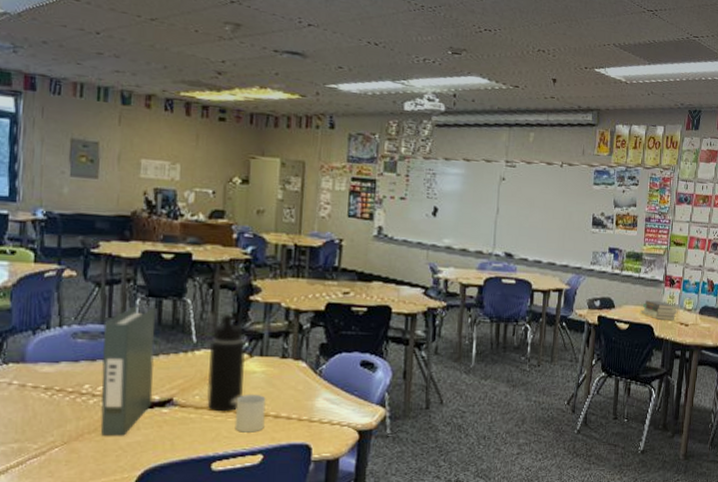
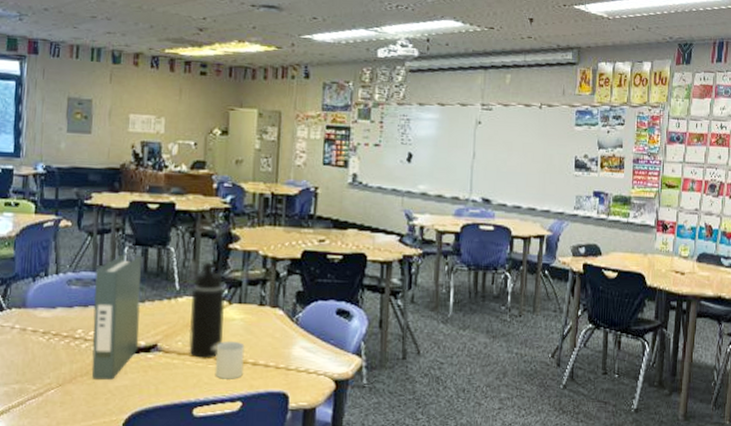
books: present [639,300,678,320] -> none [629,247,672,268]

